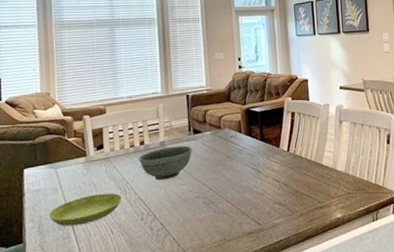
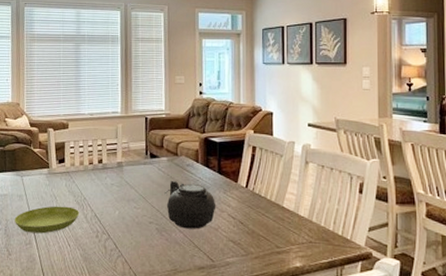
bowl: present [138,145,193,181] -> none [96,168,149,201]
teapot: none [209,153,261,198] -> present [164,181,216,229]

